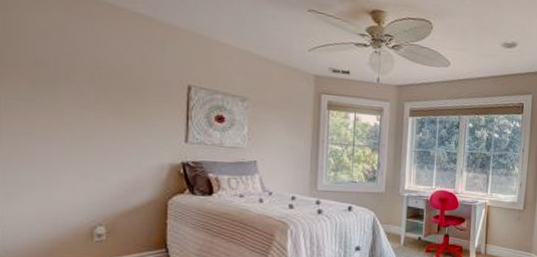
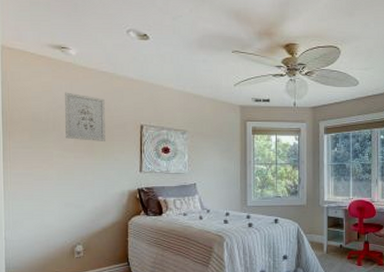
wall art: none [83,33,140,101] -> present [65,92,105,141]

